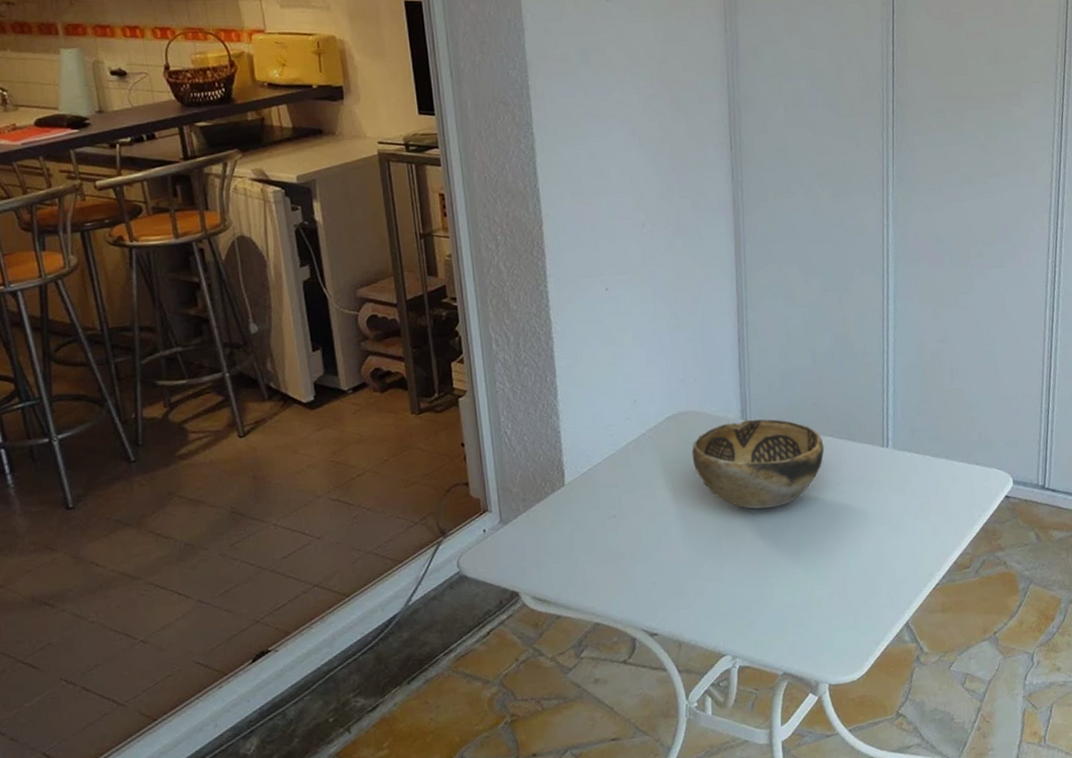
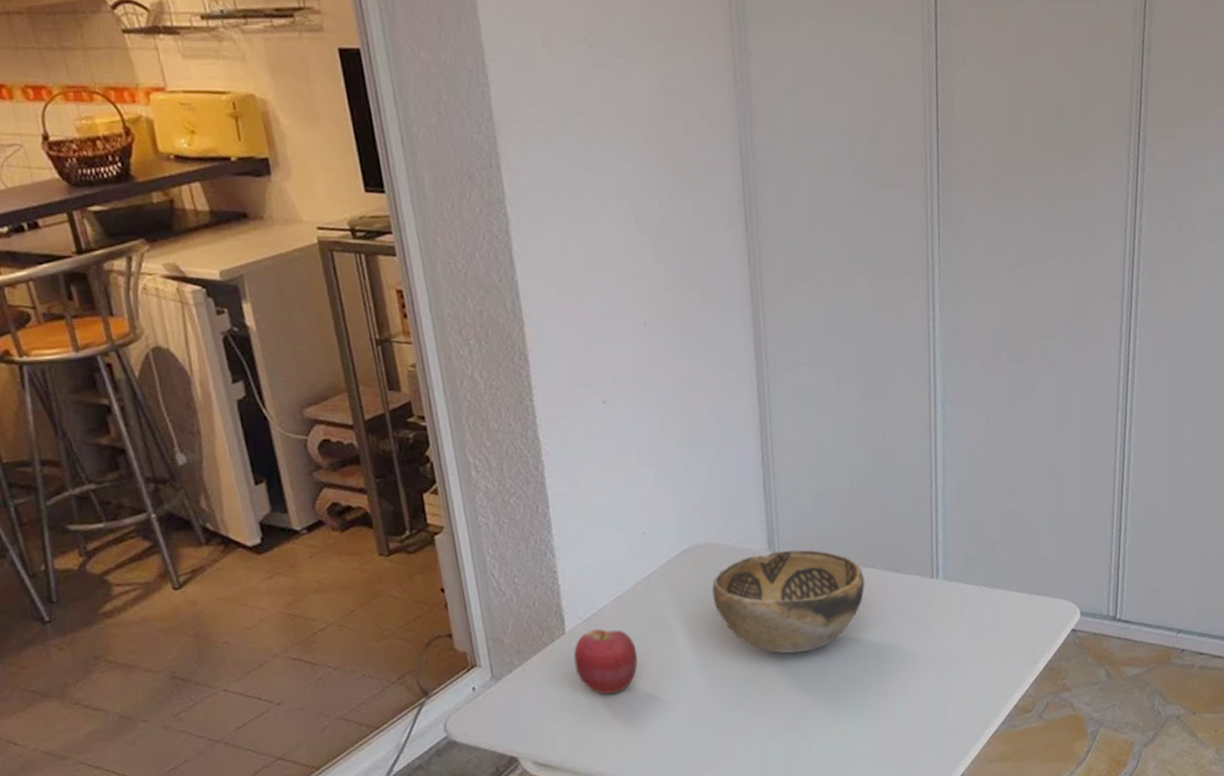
apple: none [571,482,626,540] -> present [573,628,638,695]

